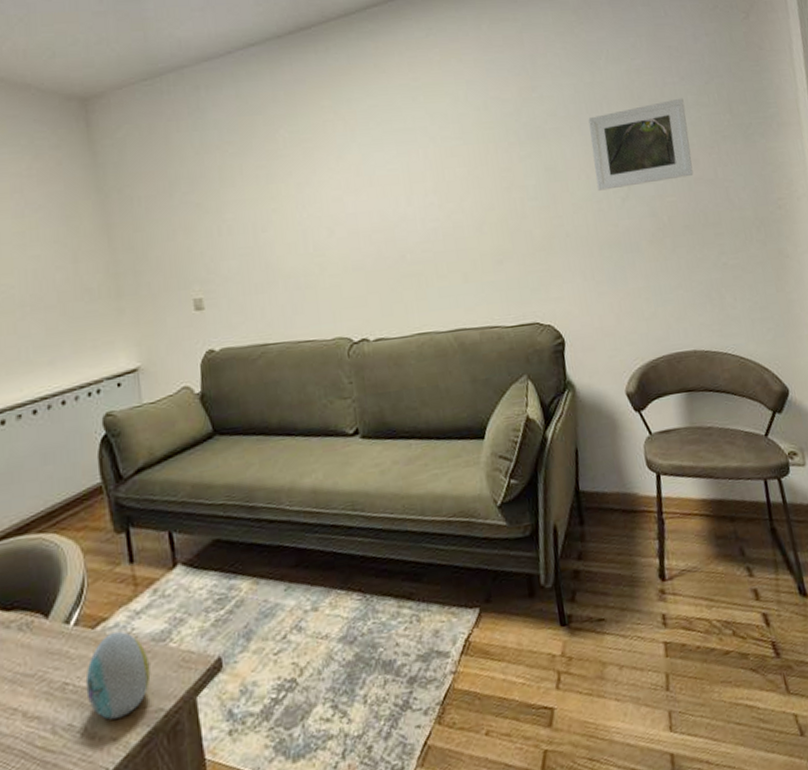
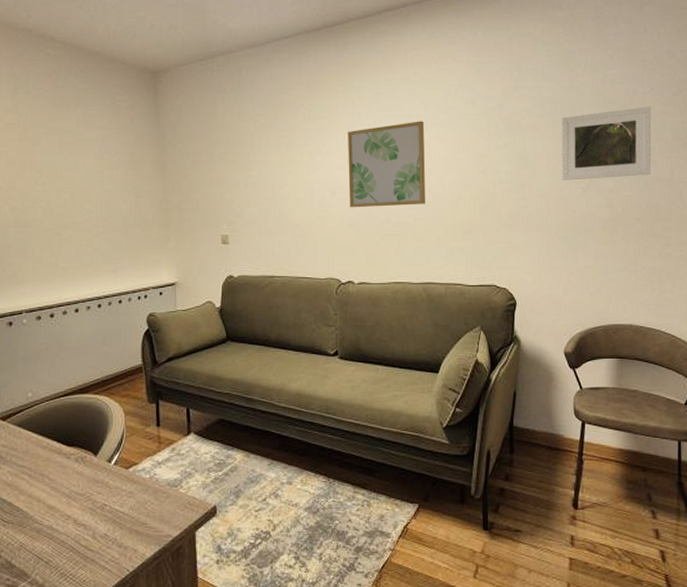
decorative egg: present [85,630,151,720] -> none [118,474,165,536]
wall art: none [341,134,445,248] -> present [348,121,425,208]

